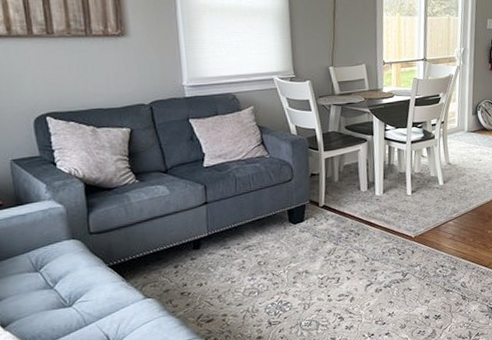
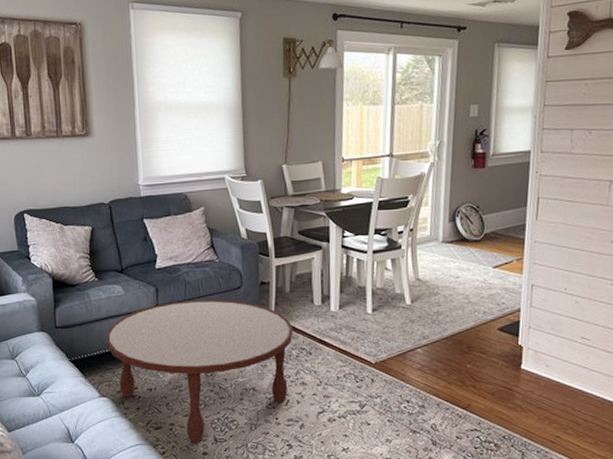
coffee table: none [150,192,342,330] -> present [107,299,293,444]

